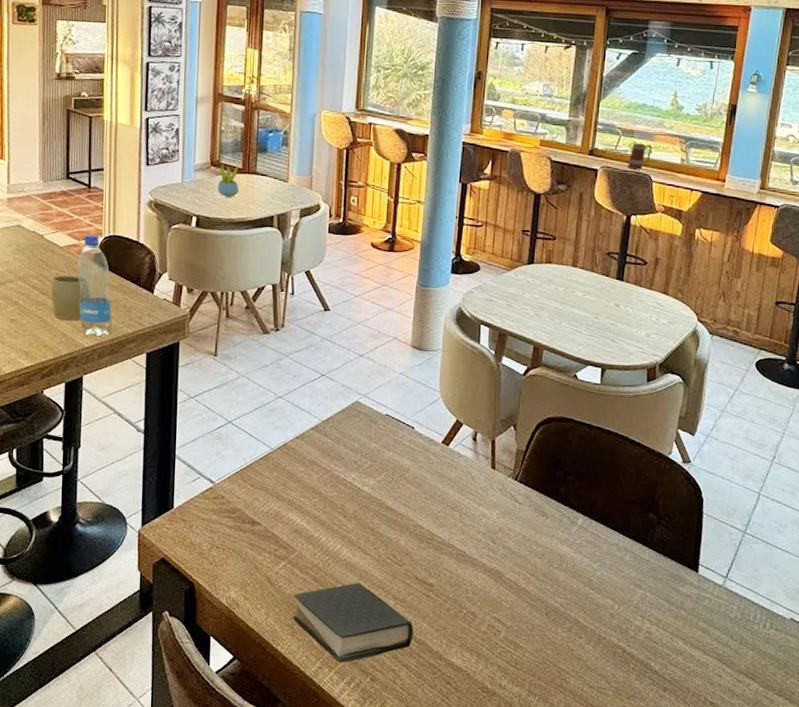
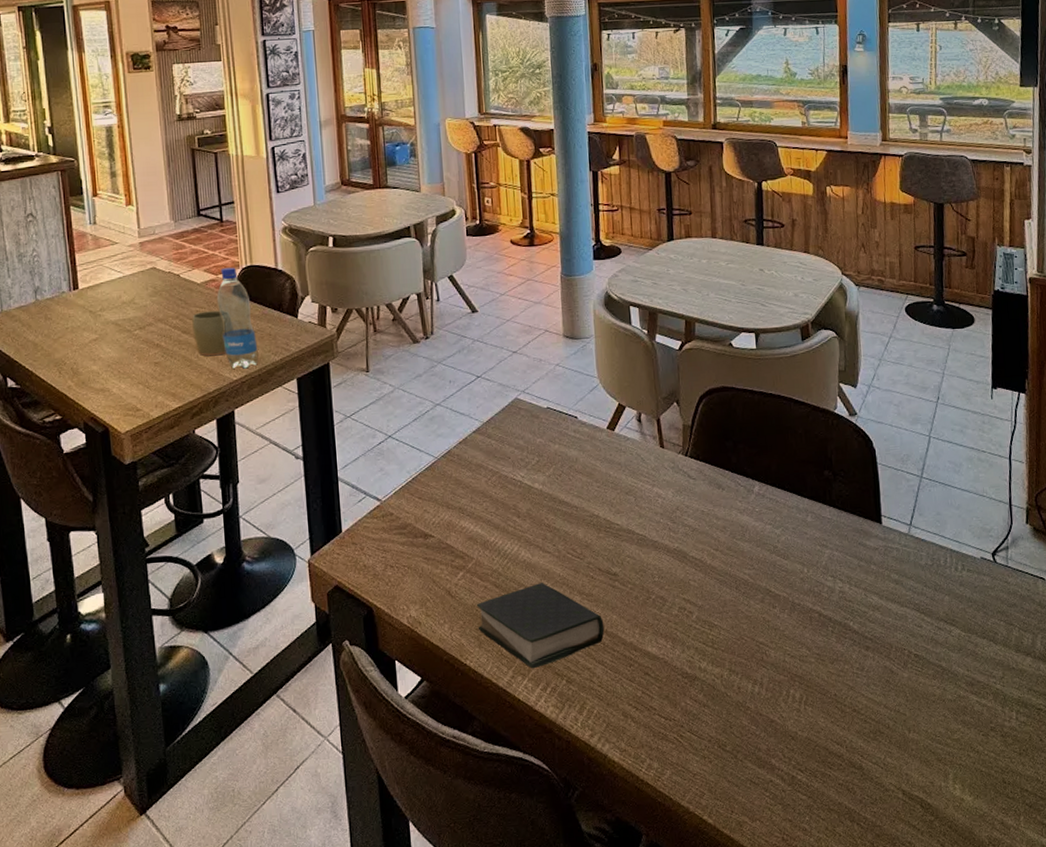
succulent plant: present [217,163,240,197] -> none [349,181,373,214]
beer mug: present [628,143,653,170] -> none [751,112,773,138]

